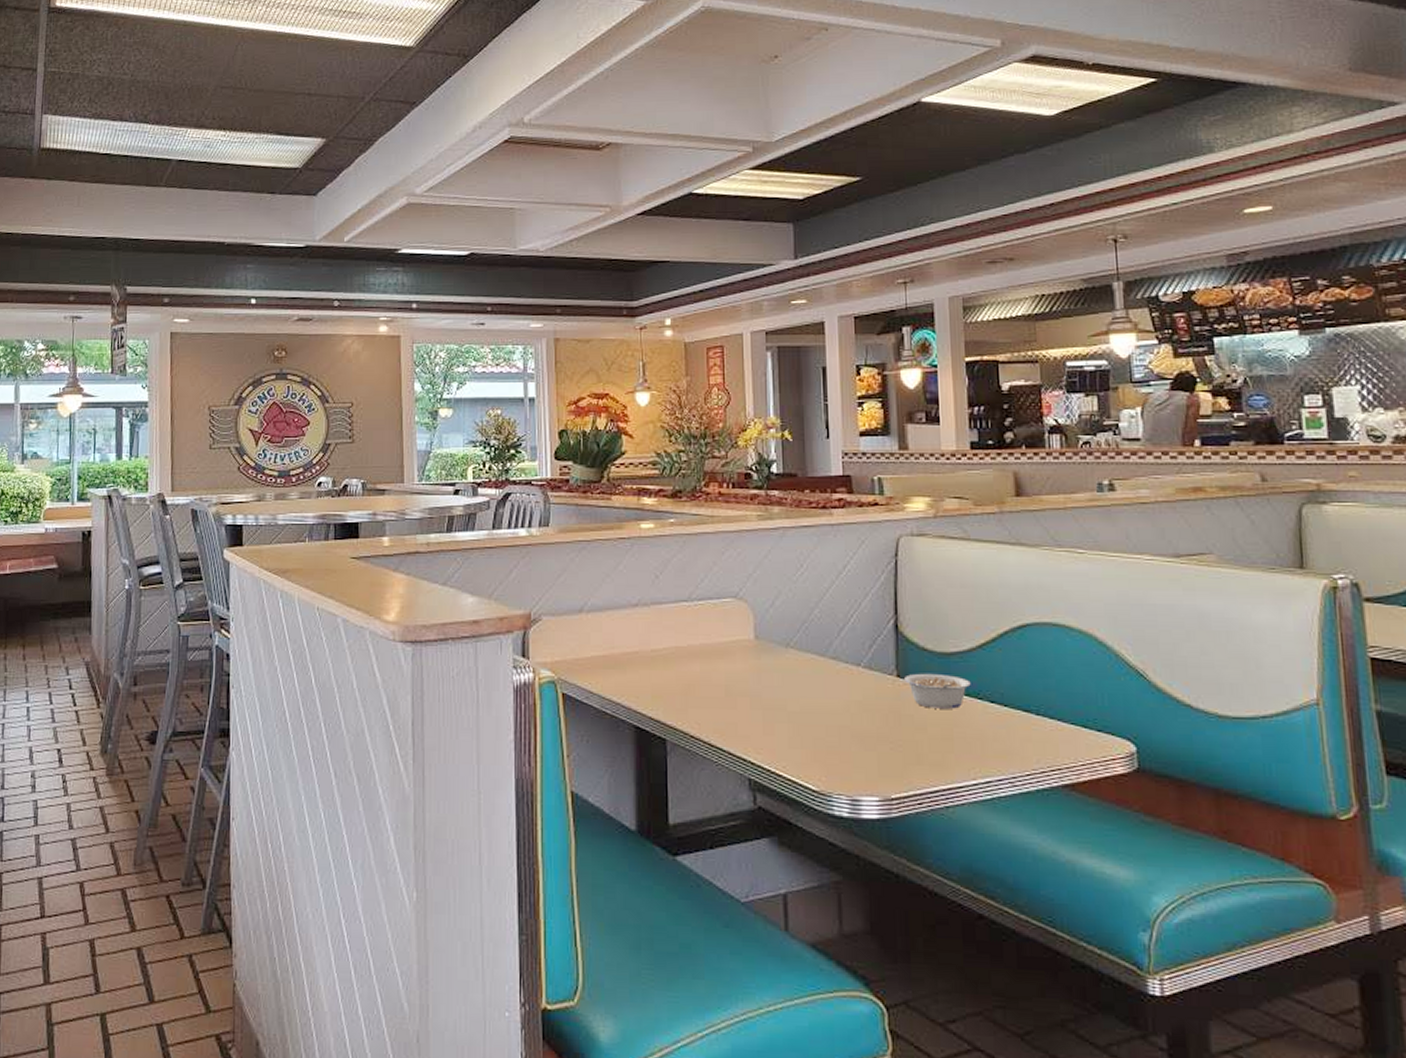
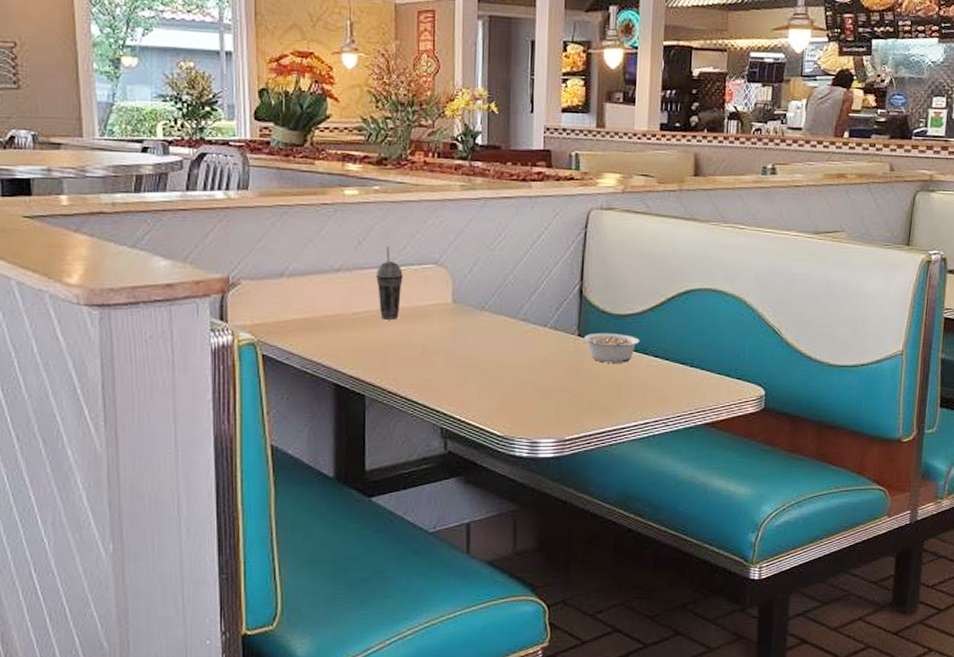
beverage cup: none [674,579,702,657] -> present [376,245,403,320]

